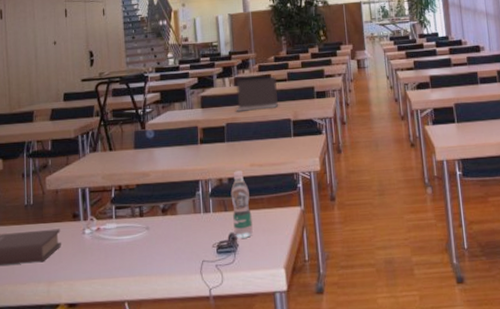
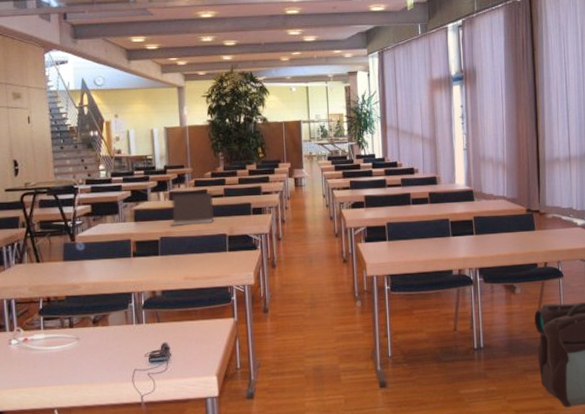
bottle: present [230,170,253,239] -> none [164,283,186,348]

